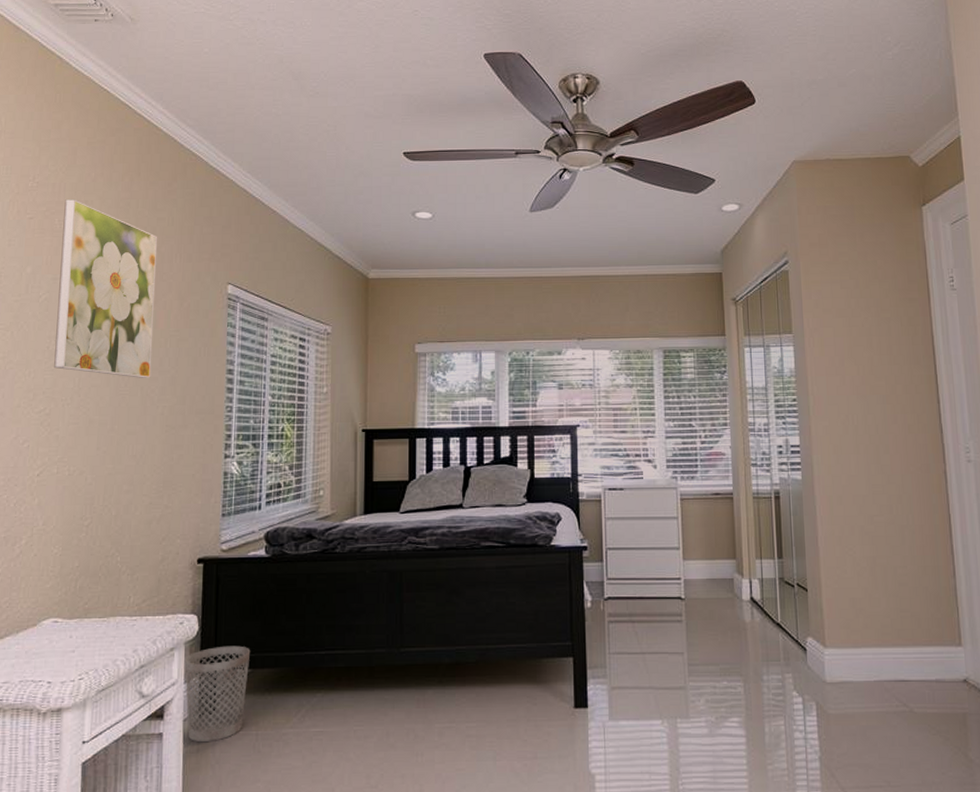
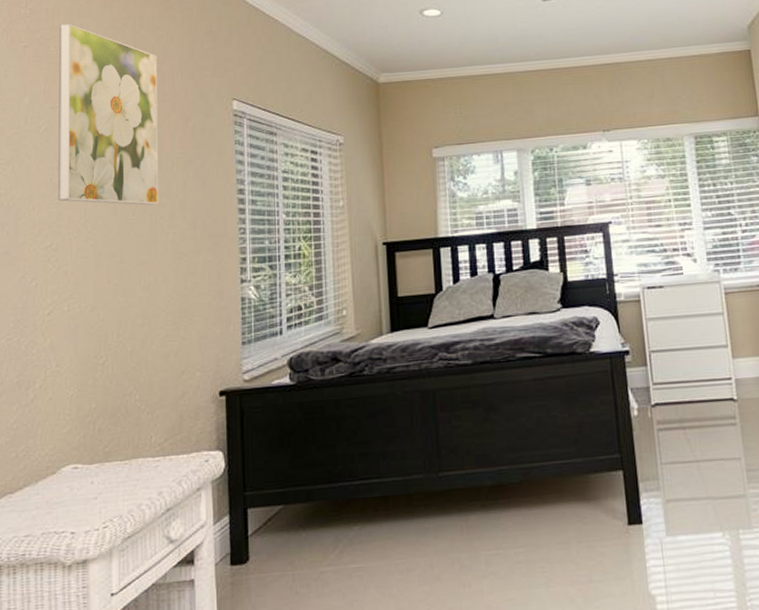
wastebasket: present [184,645,251,743] -> none [212,481,281,587]

